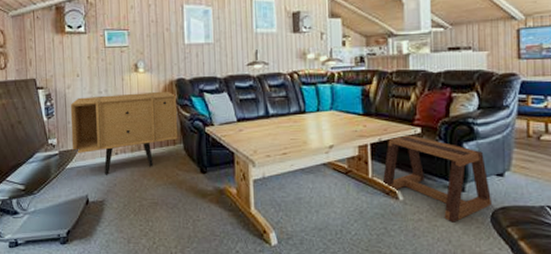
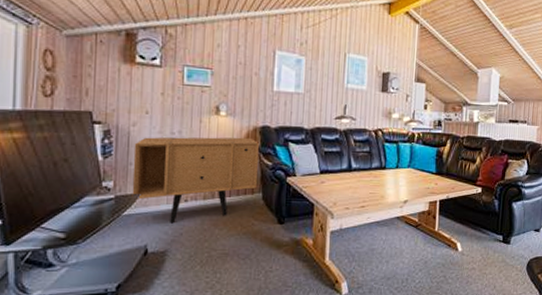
stool: present [382,135,493,223] -> none [445,194,530,271]

